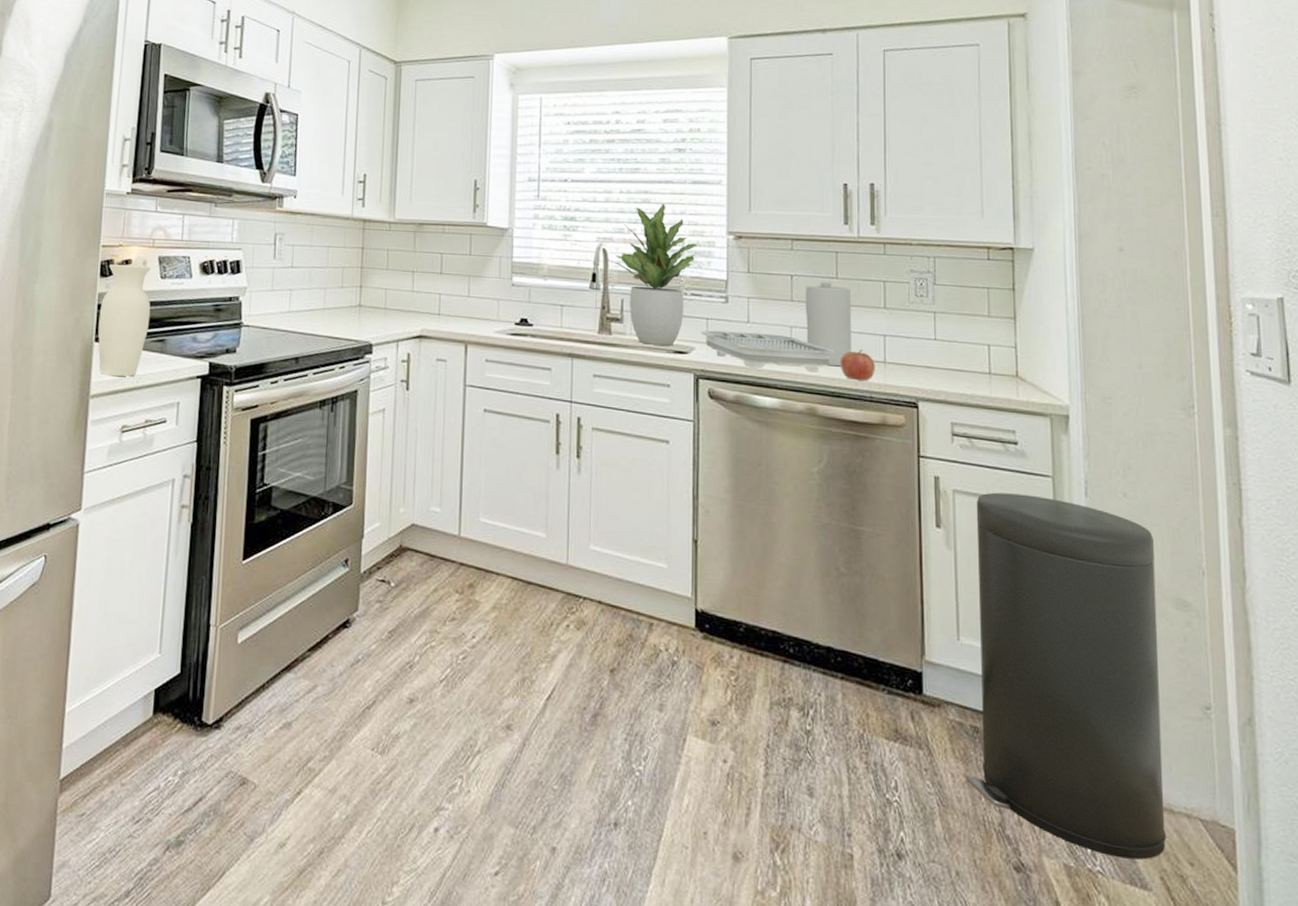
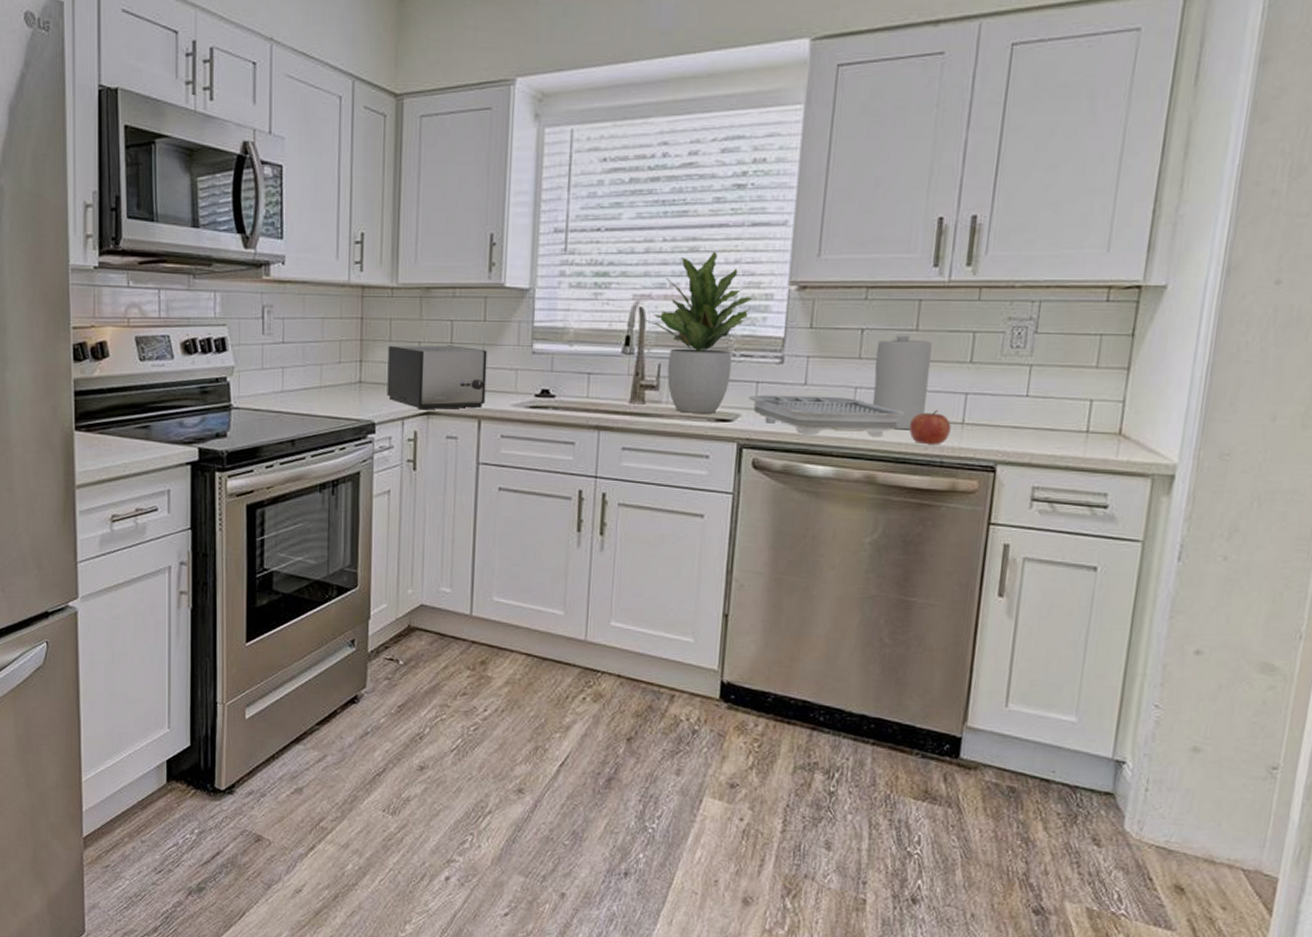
ceramic jug: present [98,256,151,377] -> none [77,337,132,466]
toaster: none [383,273,473,334] -> present [387,345,488,410]
pedal bin: present [966,492,1166,860] -> none [994,559,1250,904]

